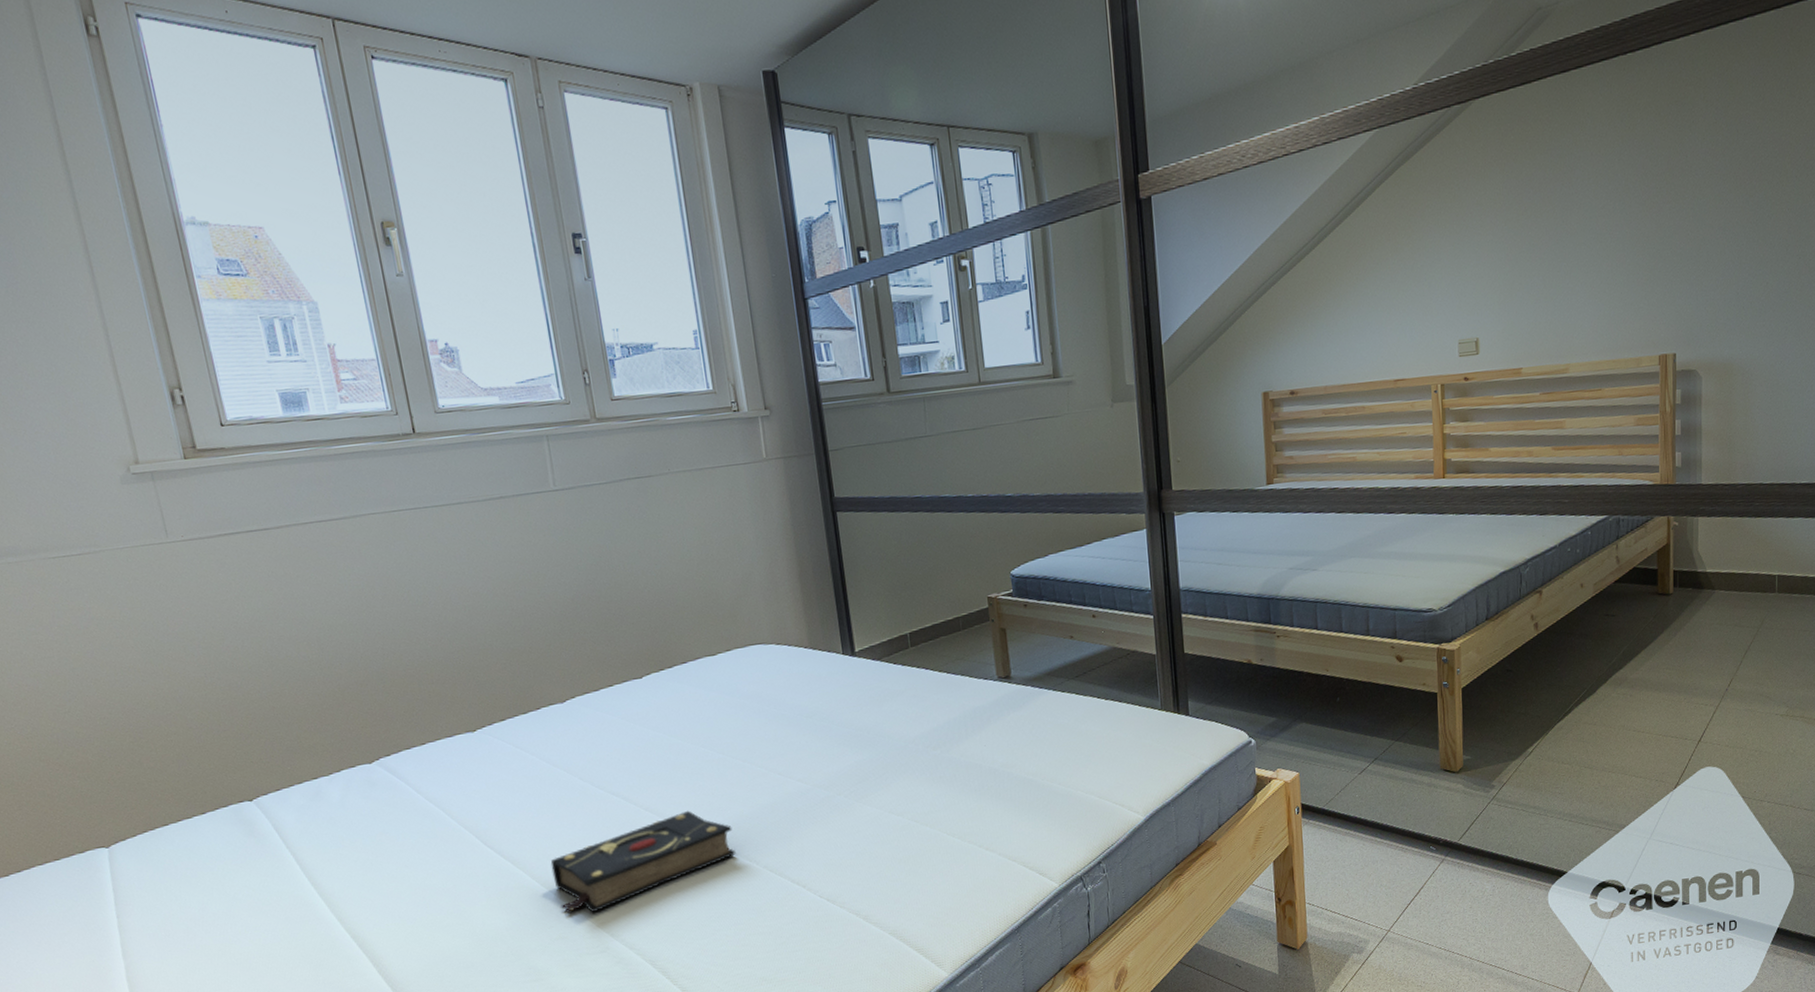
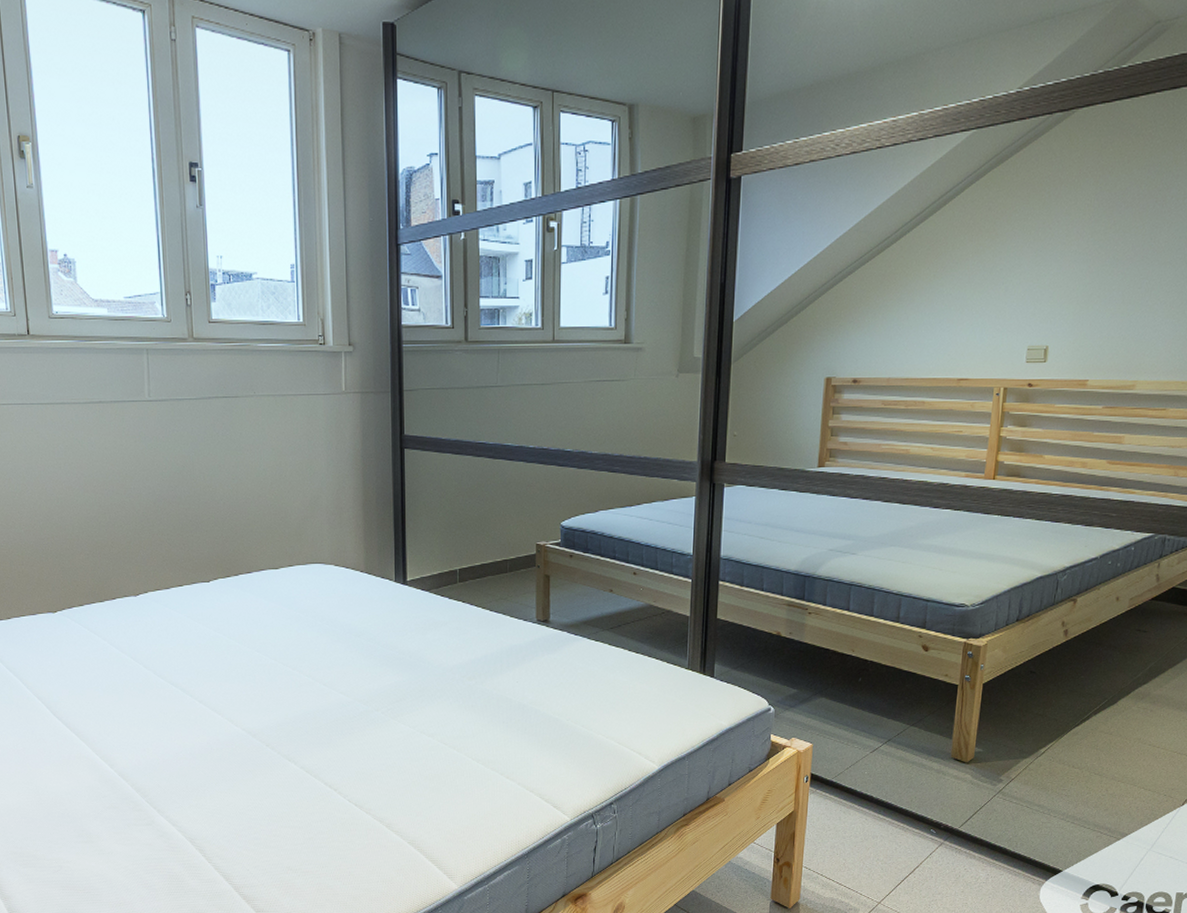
book: present [550,810,736,913] -> none [110,707,277,789]

